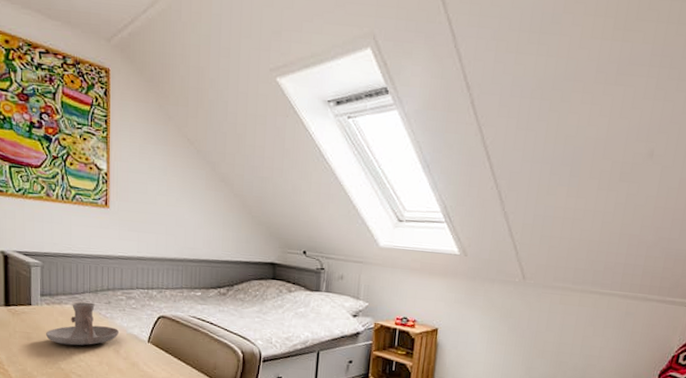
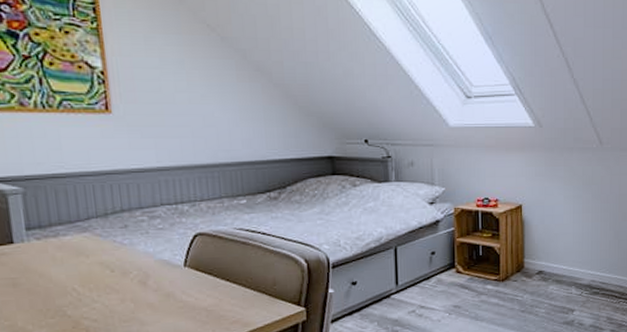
candle holder: present [46,302,120,346] -> none [40,229,144,286]

